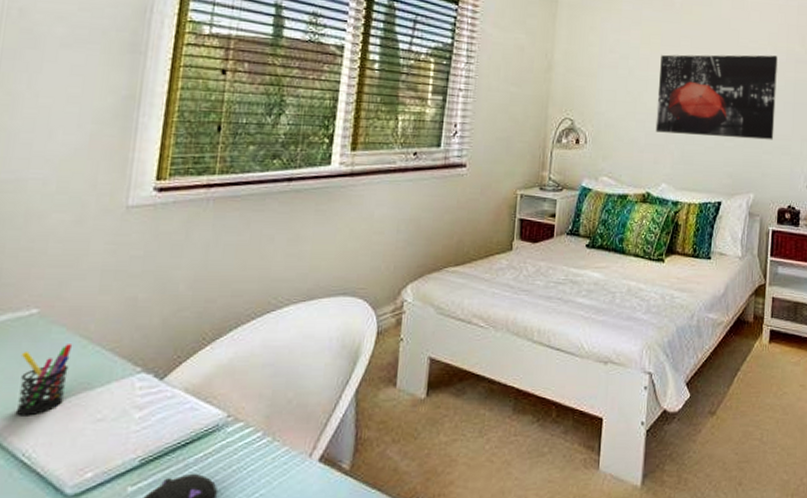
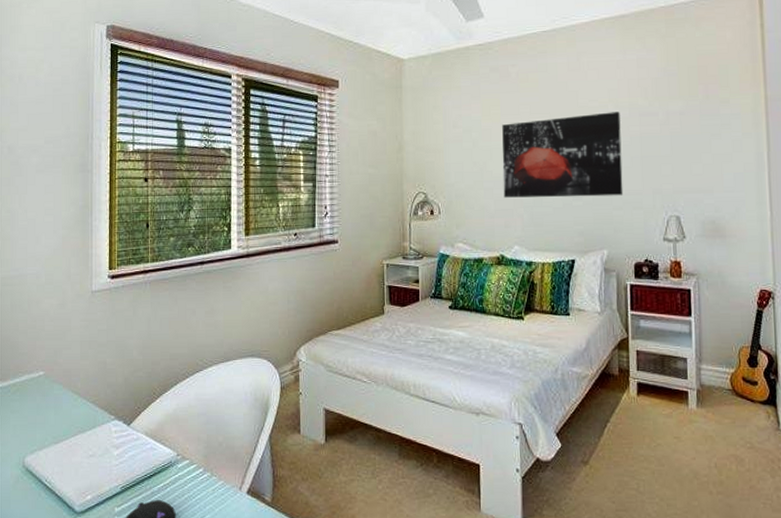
pen holder: present [15,344,73,416] -> none [36,398,68,452]

